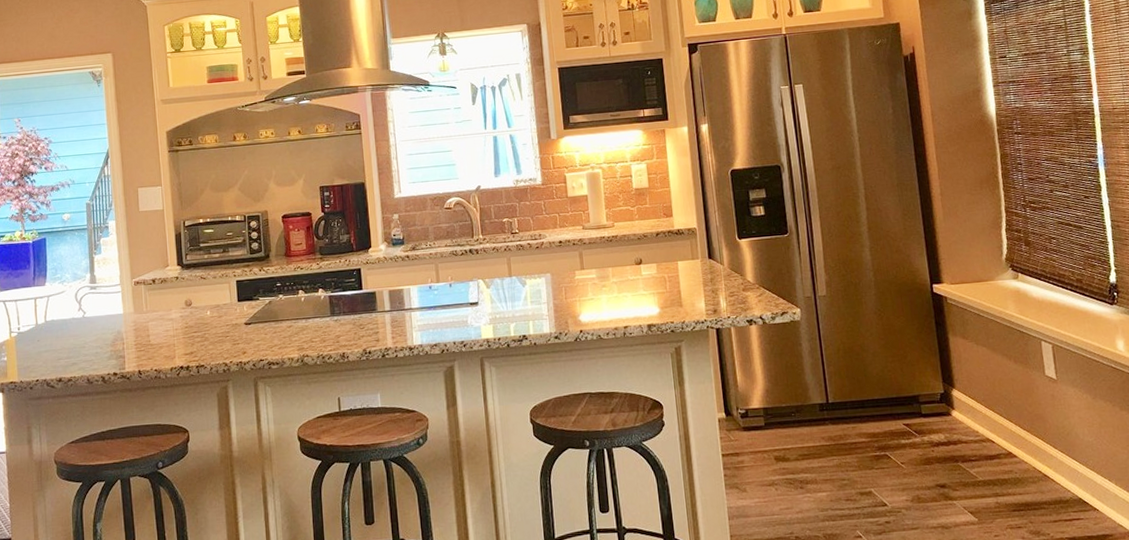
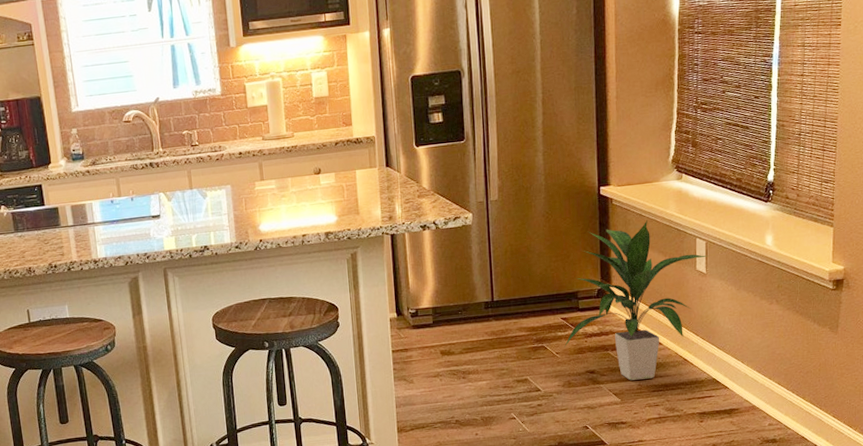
indoor plant: none [909,320,1057,497] -> present [564,220,709,381]

